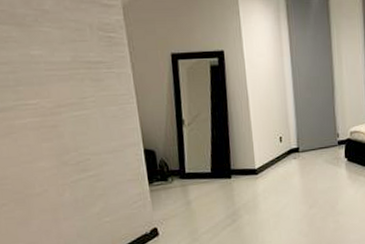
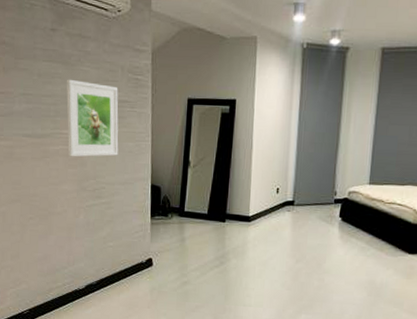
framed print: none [23,42,101,130] -> present [66,79,119,157]

